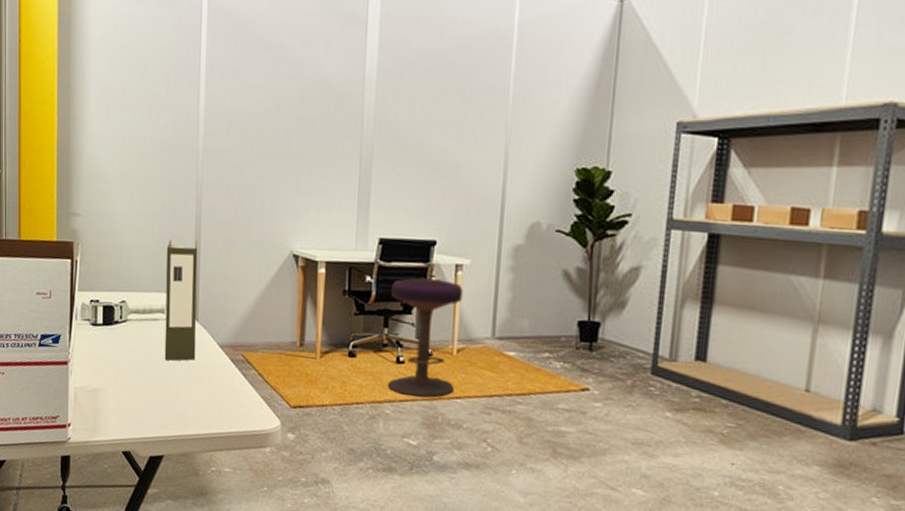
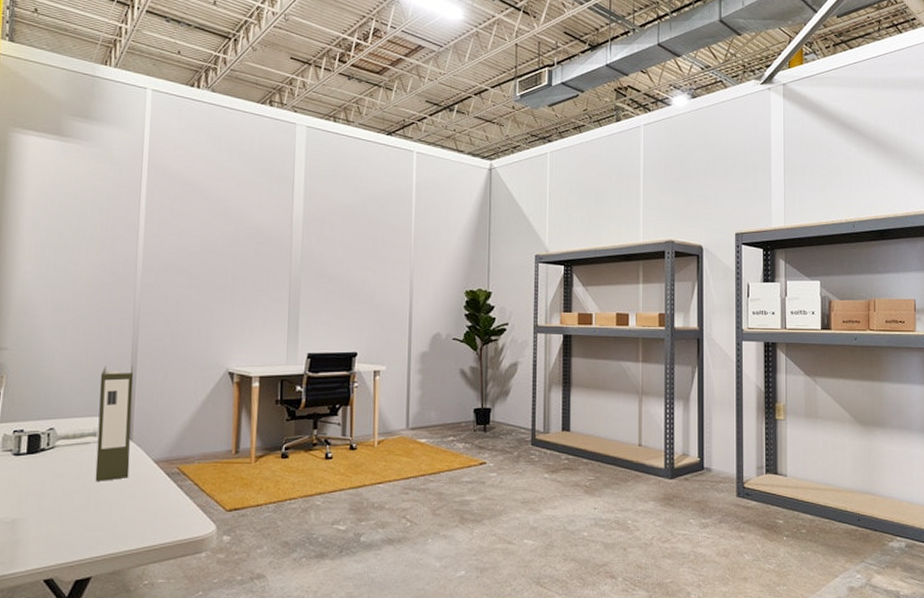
stool: present [388,277,463,398] -> none [319,384,381,486]

